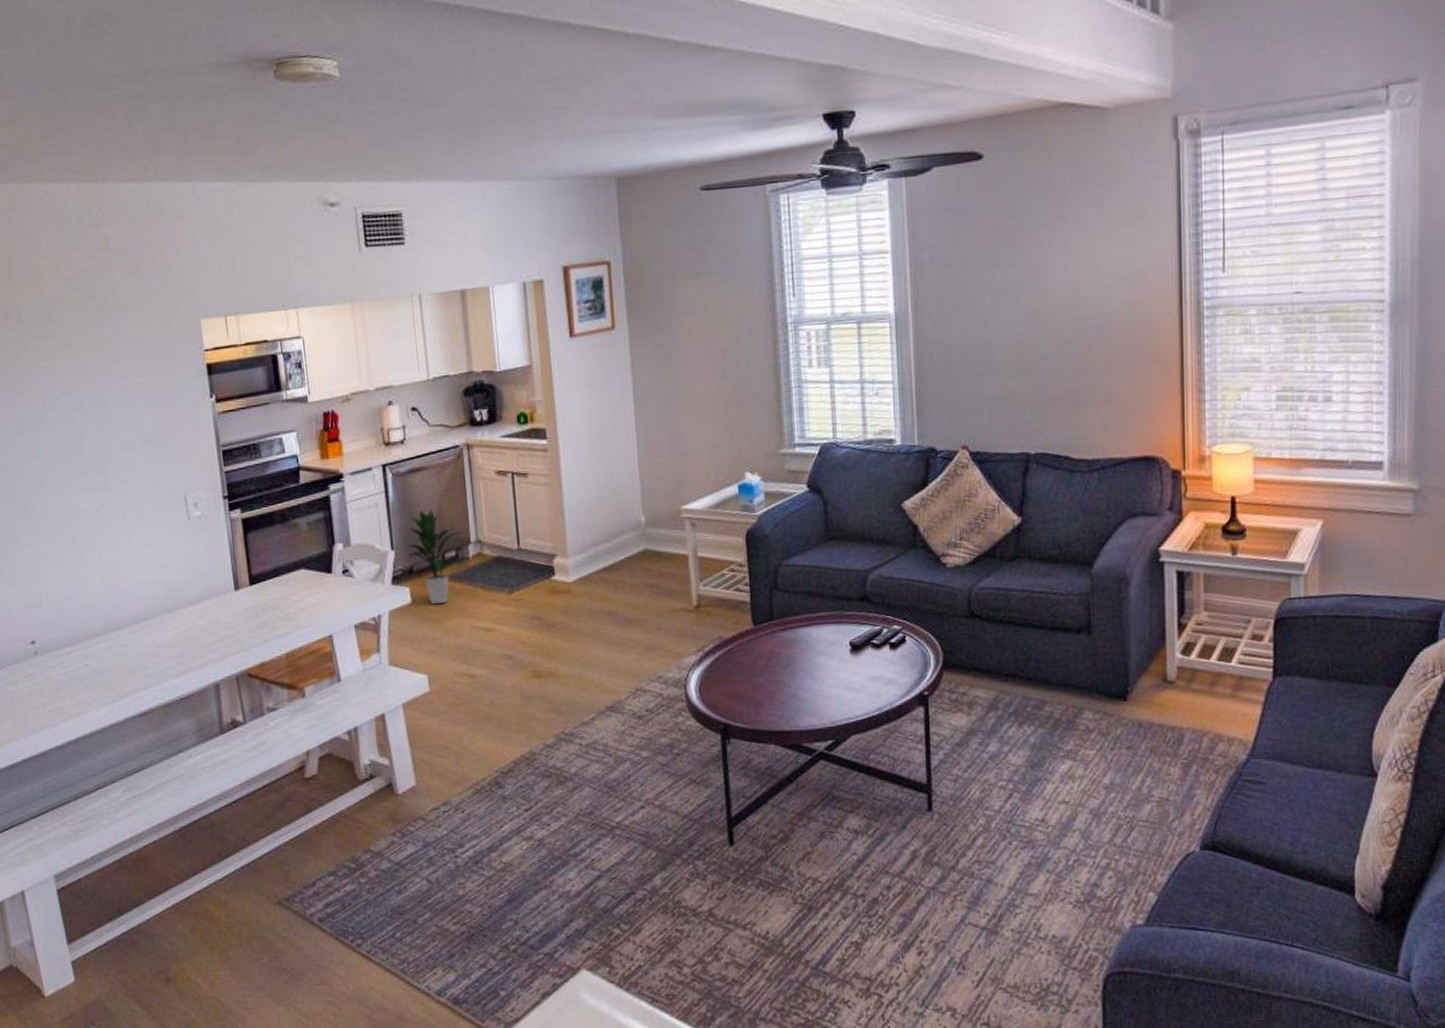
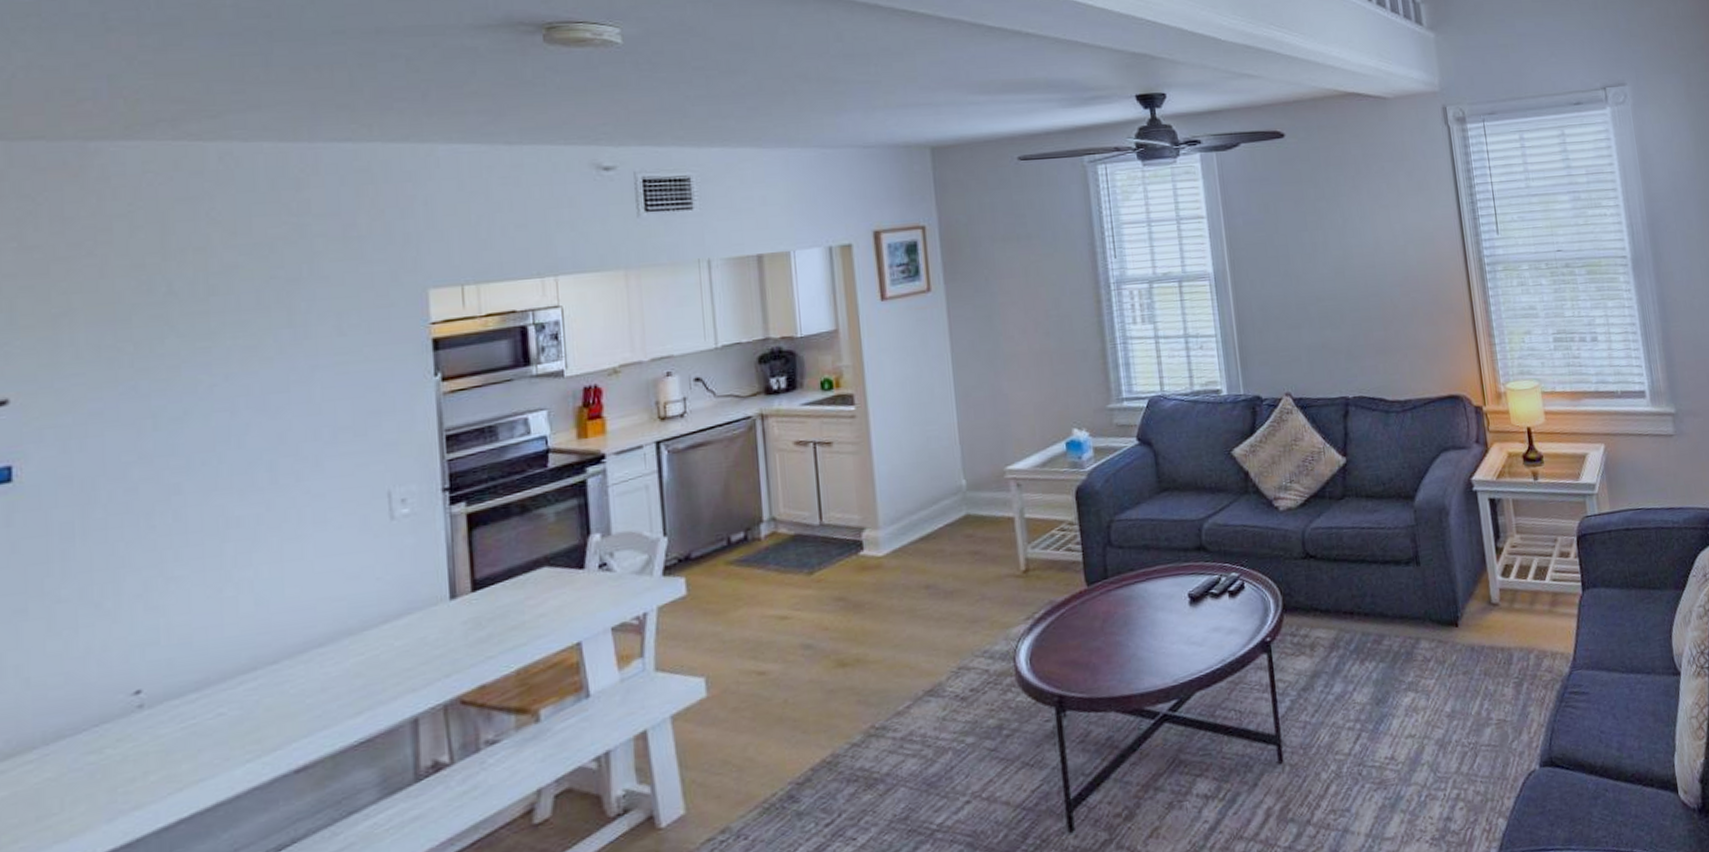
indoor plant: present [397,509,468,604] -> none [670,487,759,594]

